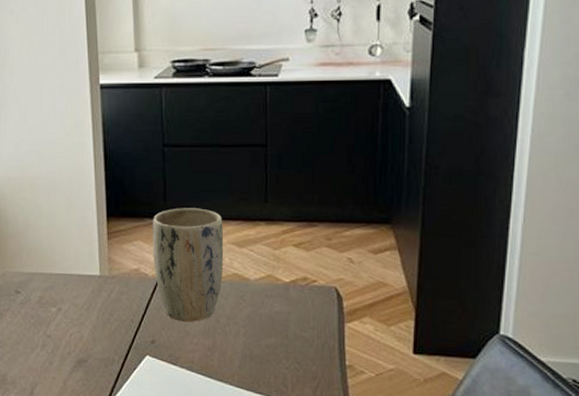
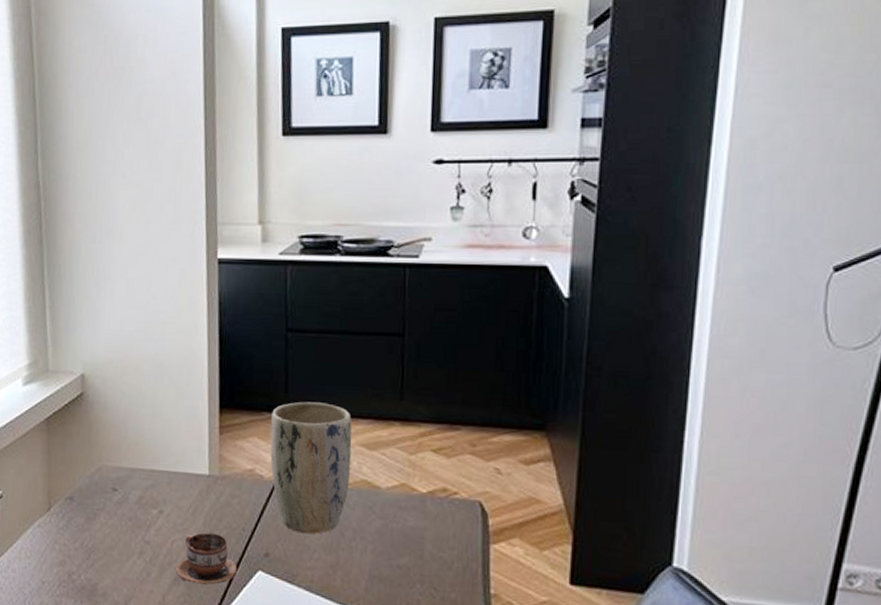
cup: none [75,325,127,370] -> present [176,533,237,585]

